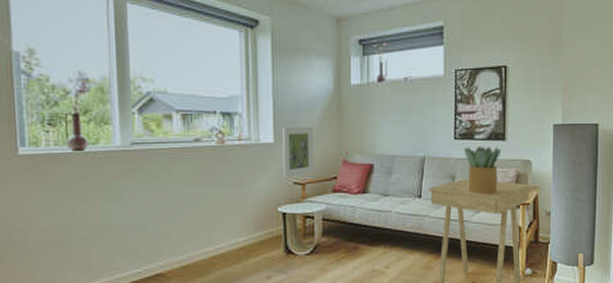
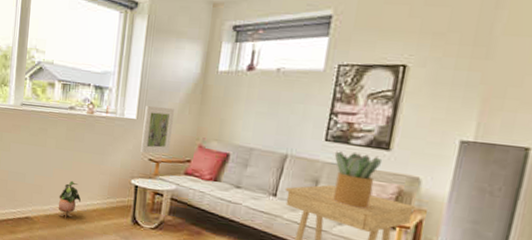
potted plant: none [195,221,222,266] -> present [58,180,81,219]

